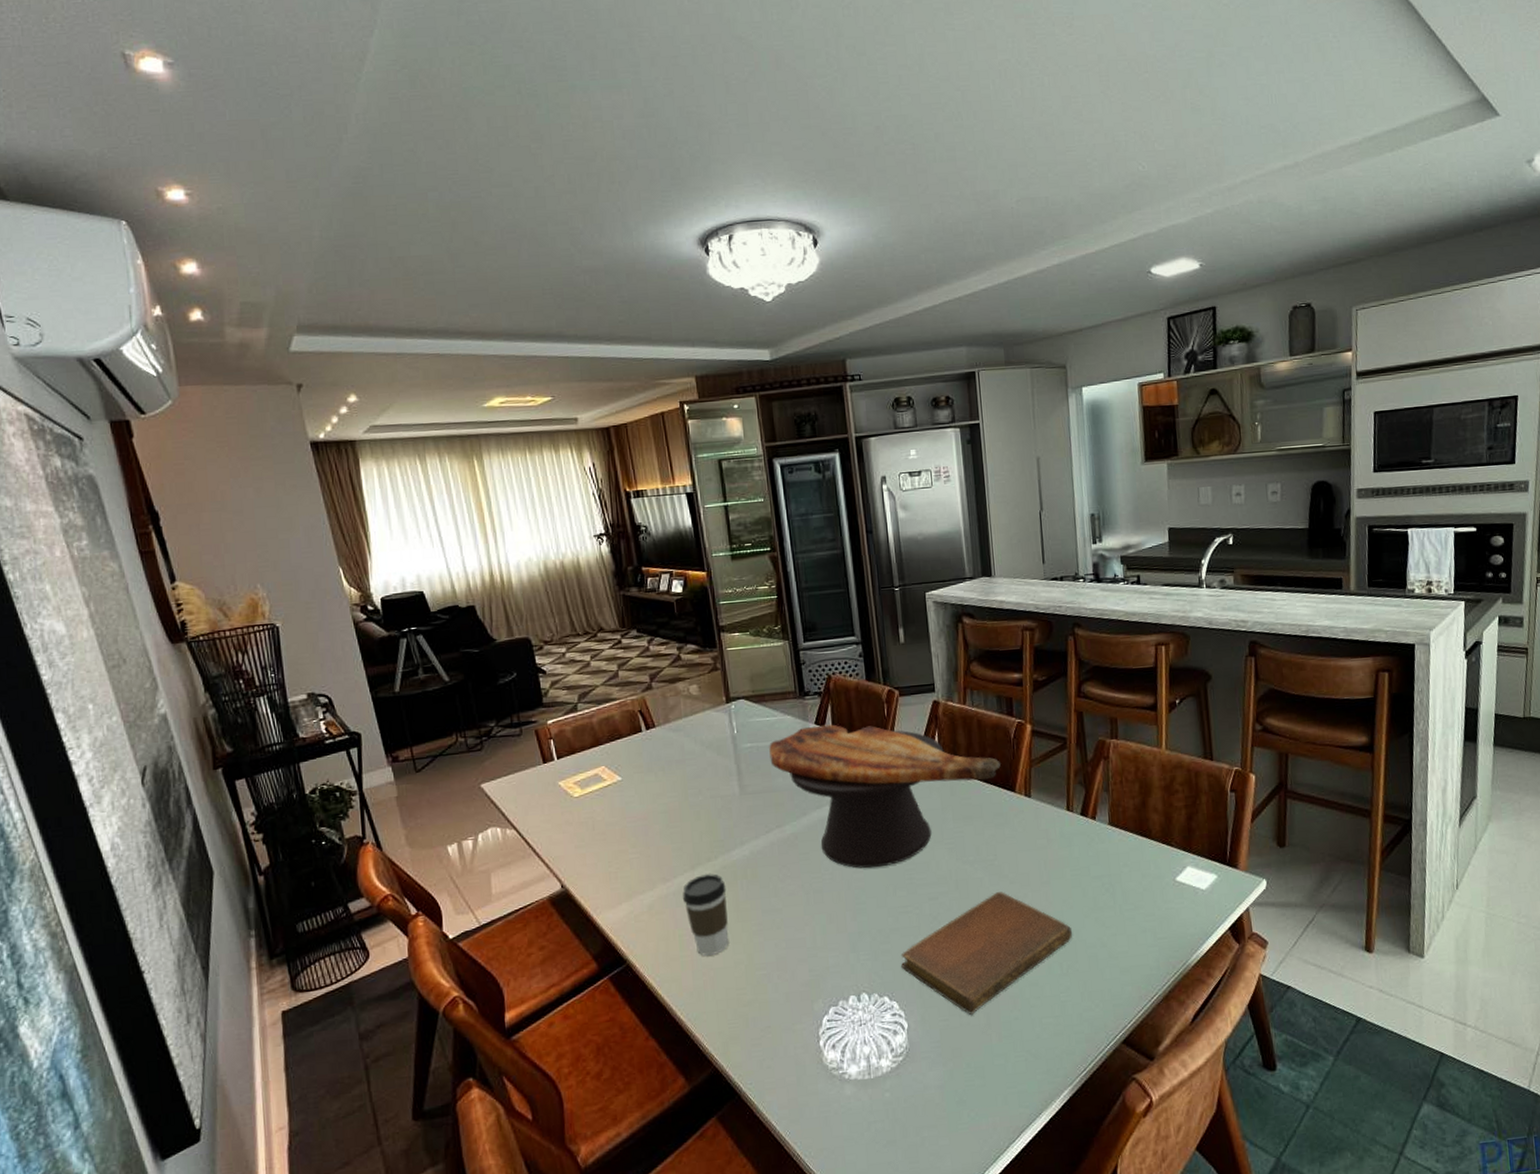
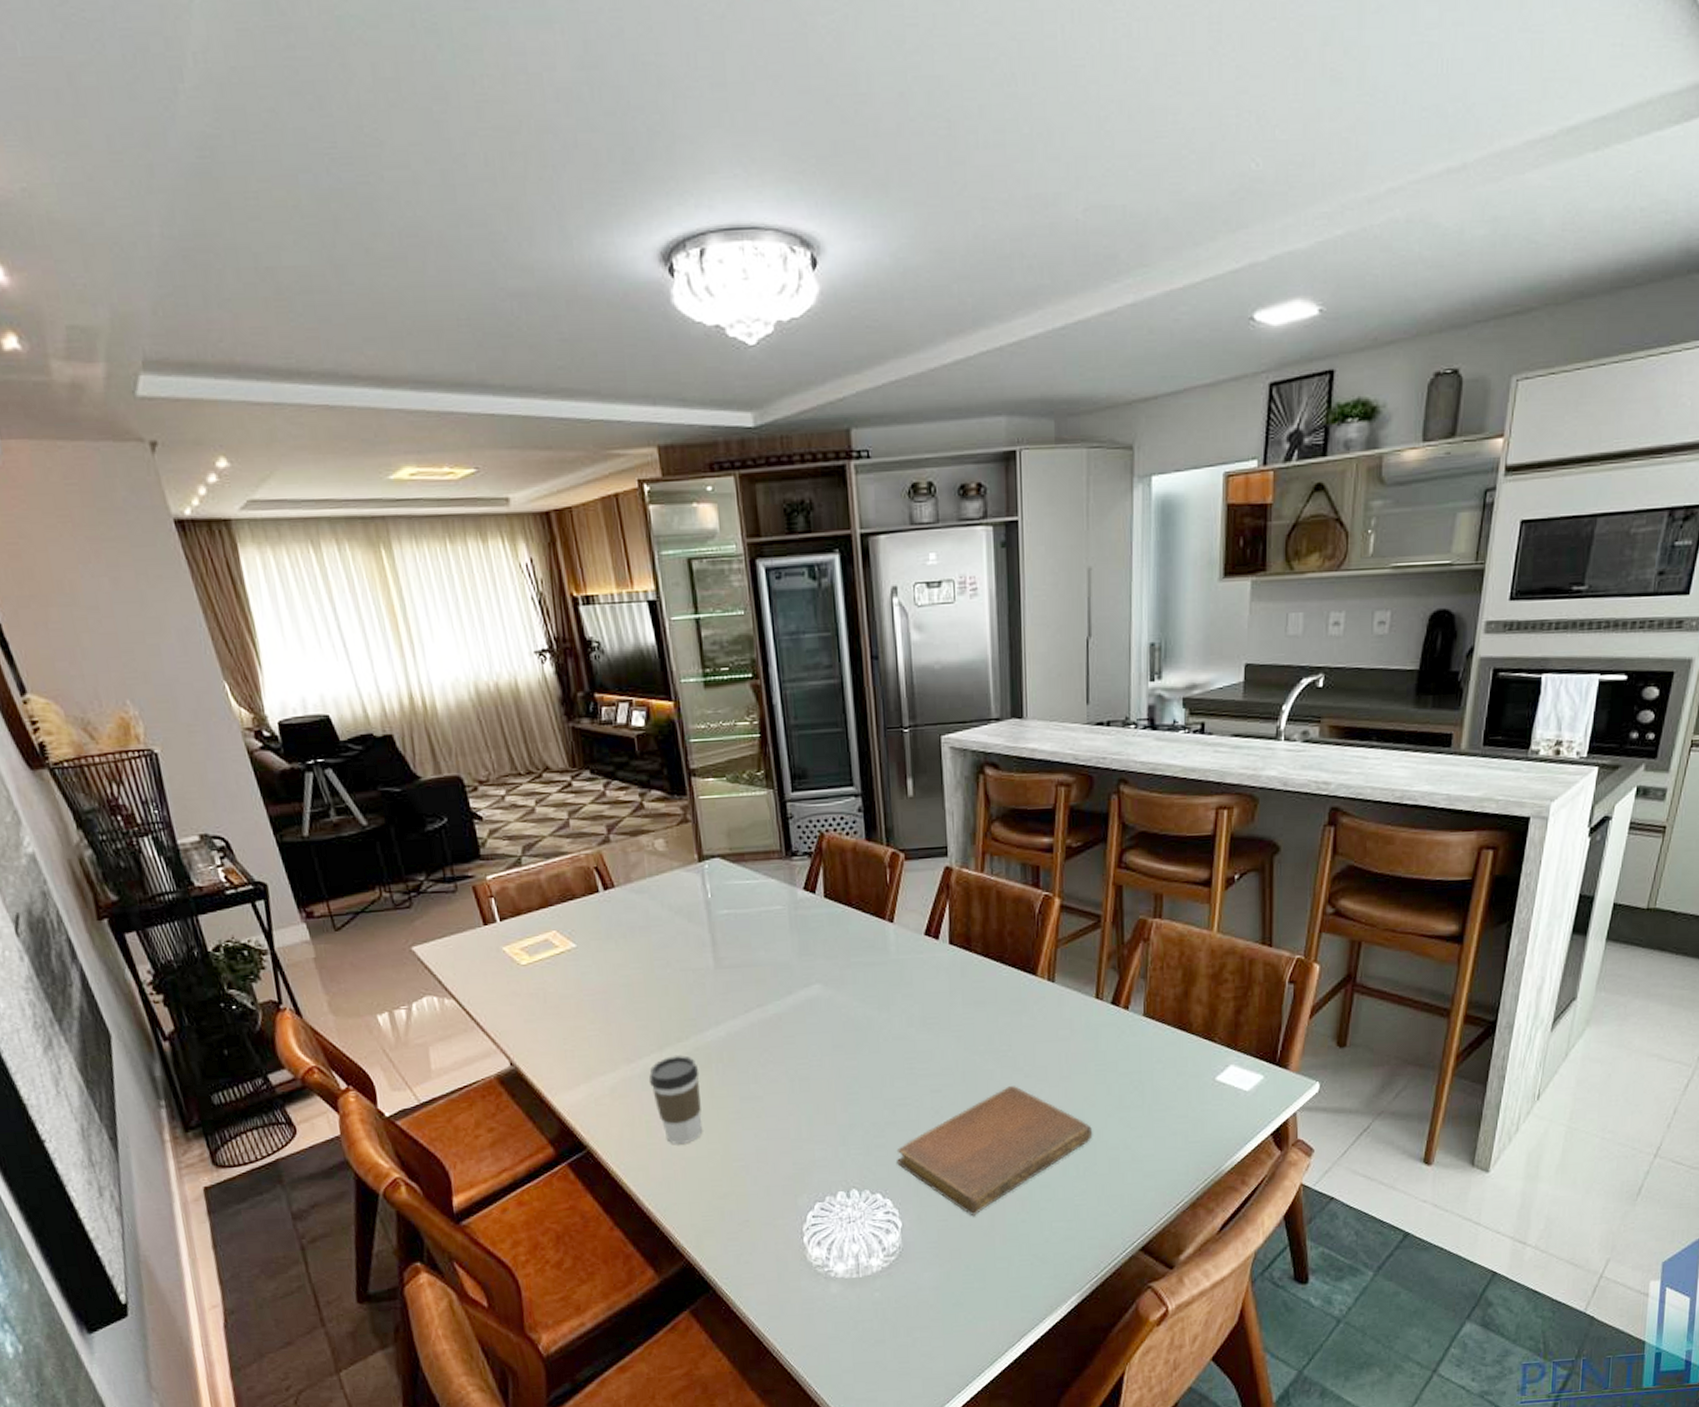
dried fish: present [769,724,1001,869] -> none [749,890,1021,1056]

